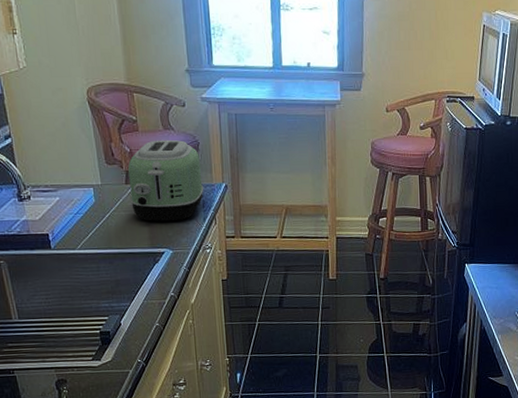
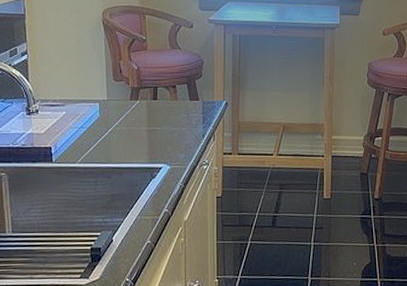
toaster: present [128,139,204,221] -> none [133,58,205,137]

